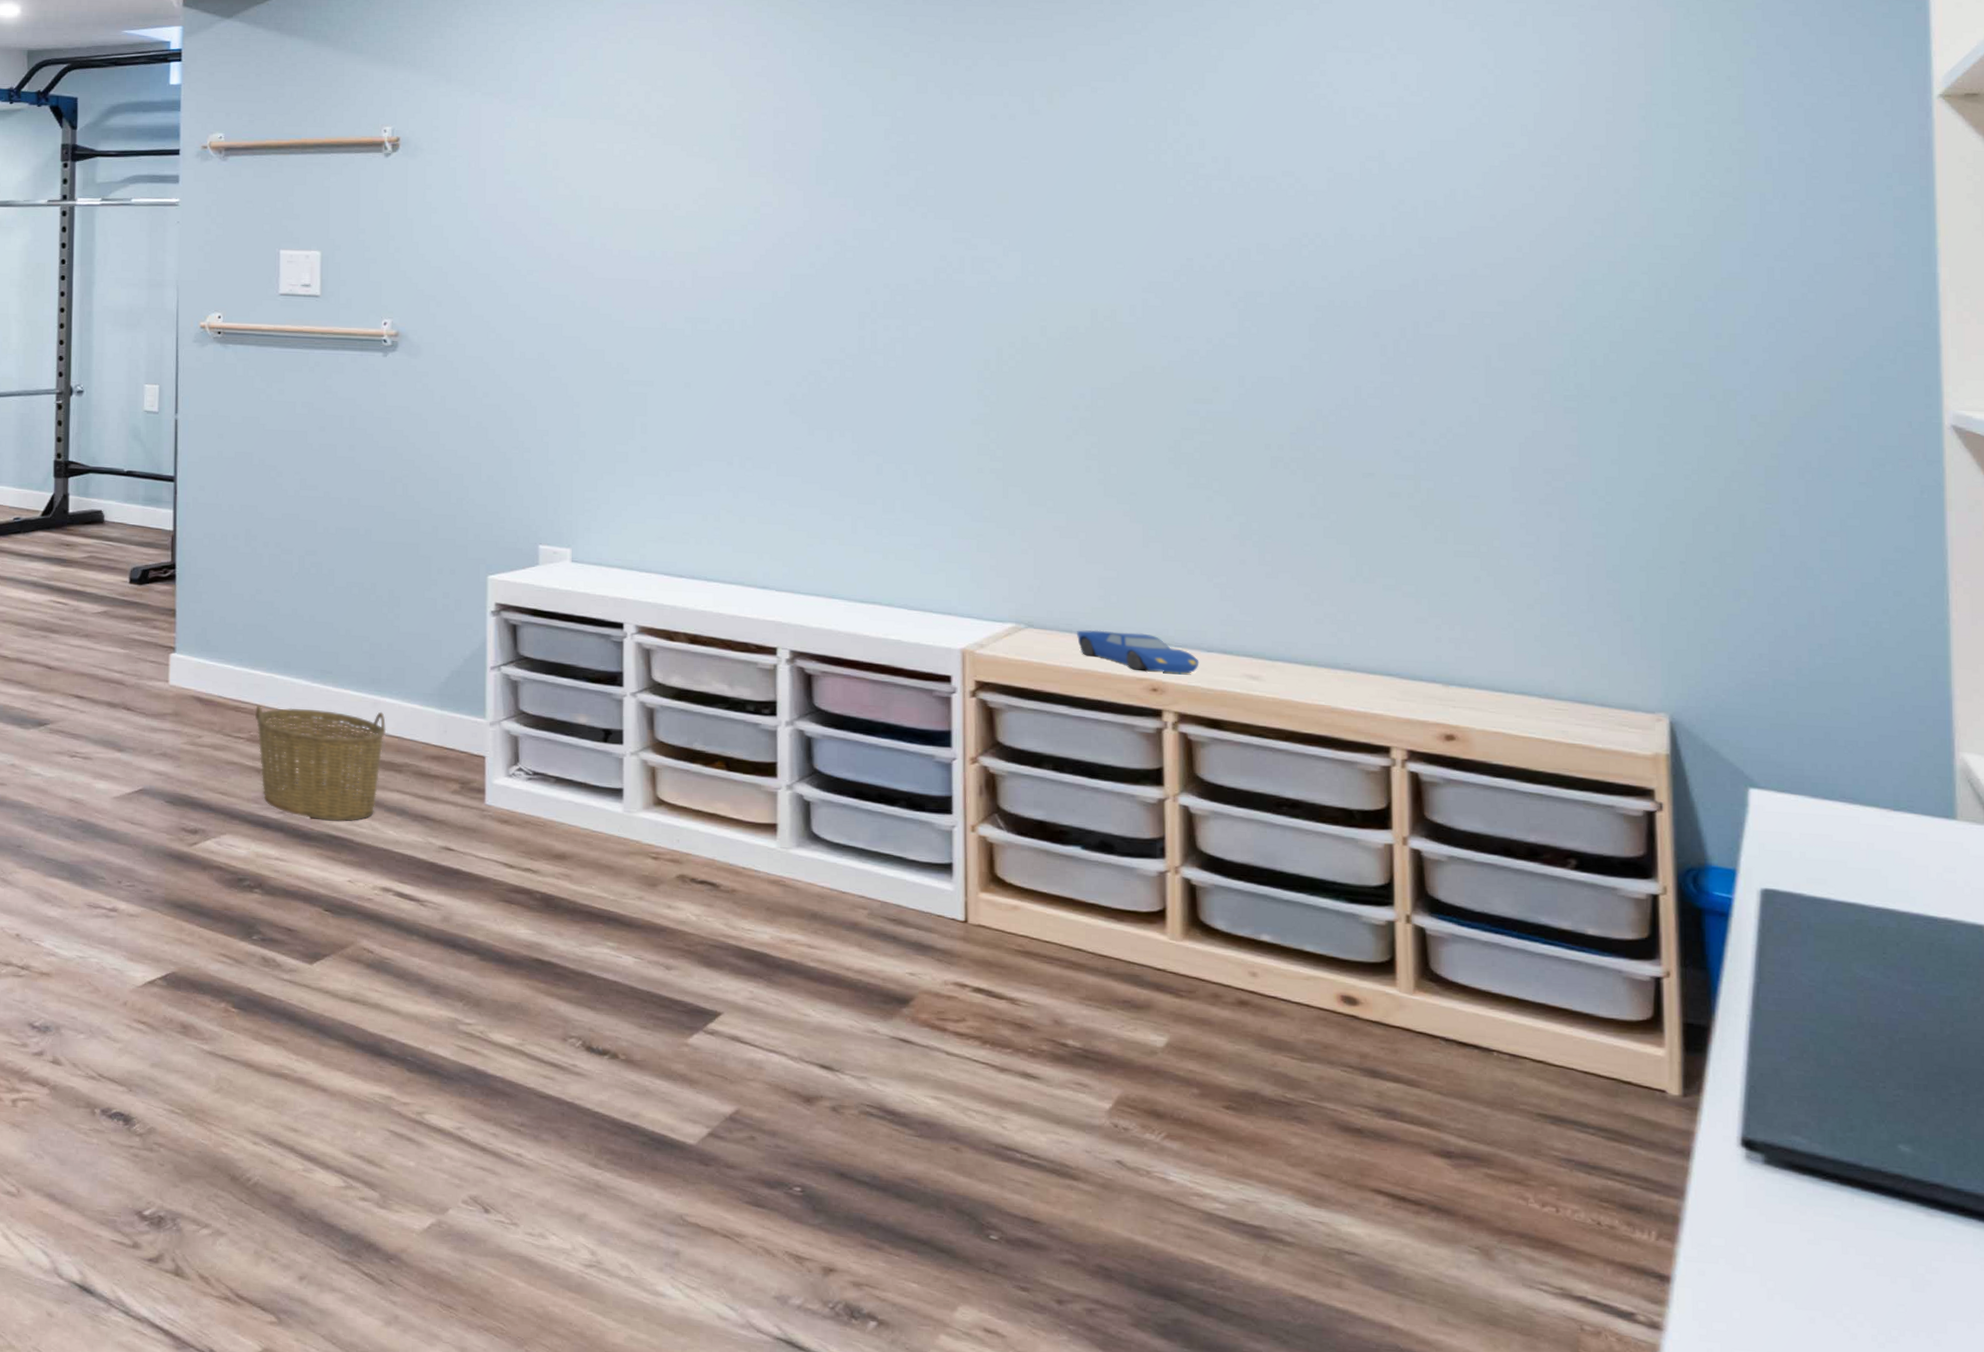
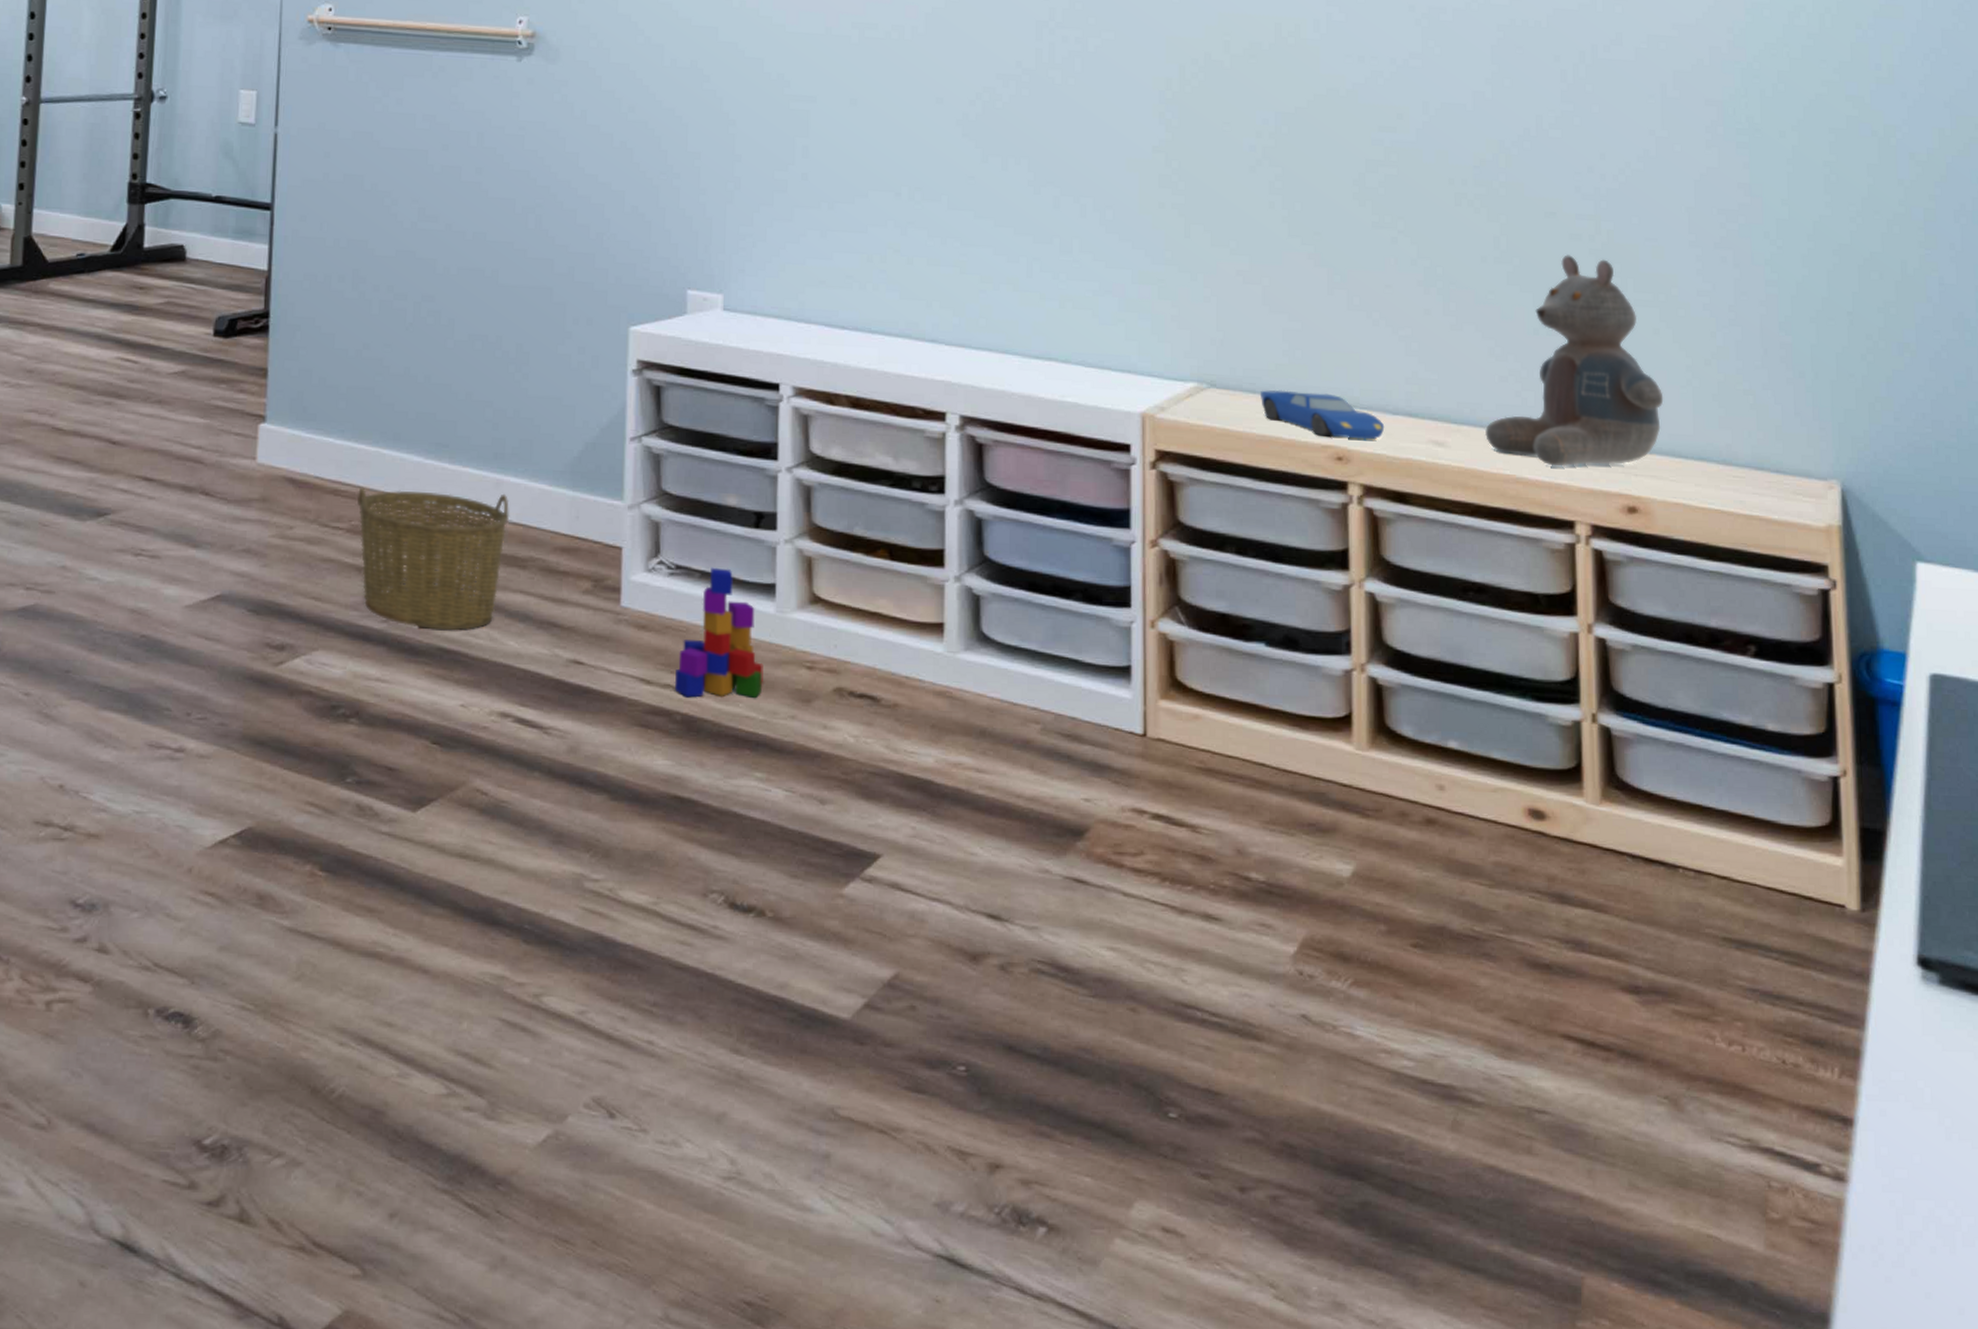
toy blocks: none [534,774,613,881] -> present [674,567,763,698]
stuffed animal: none [1300,511,1484,699] -> present [1485,255,1664,467]

